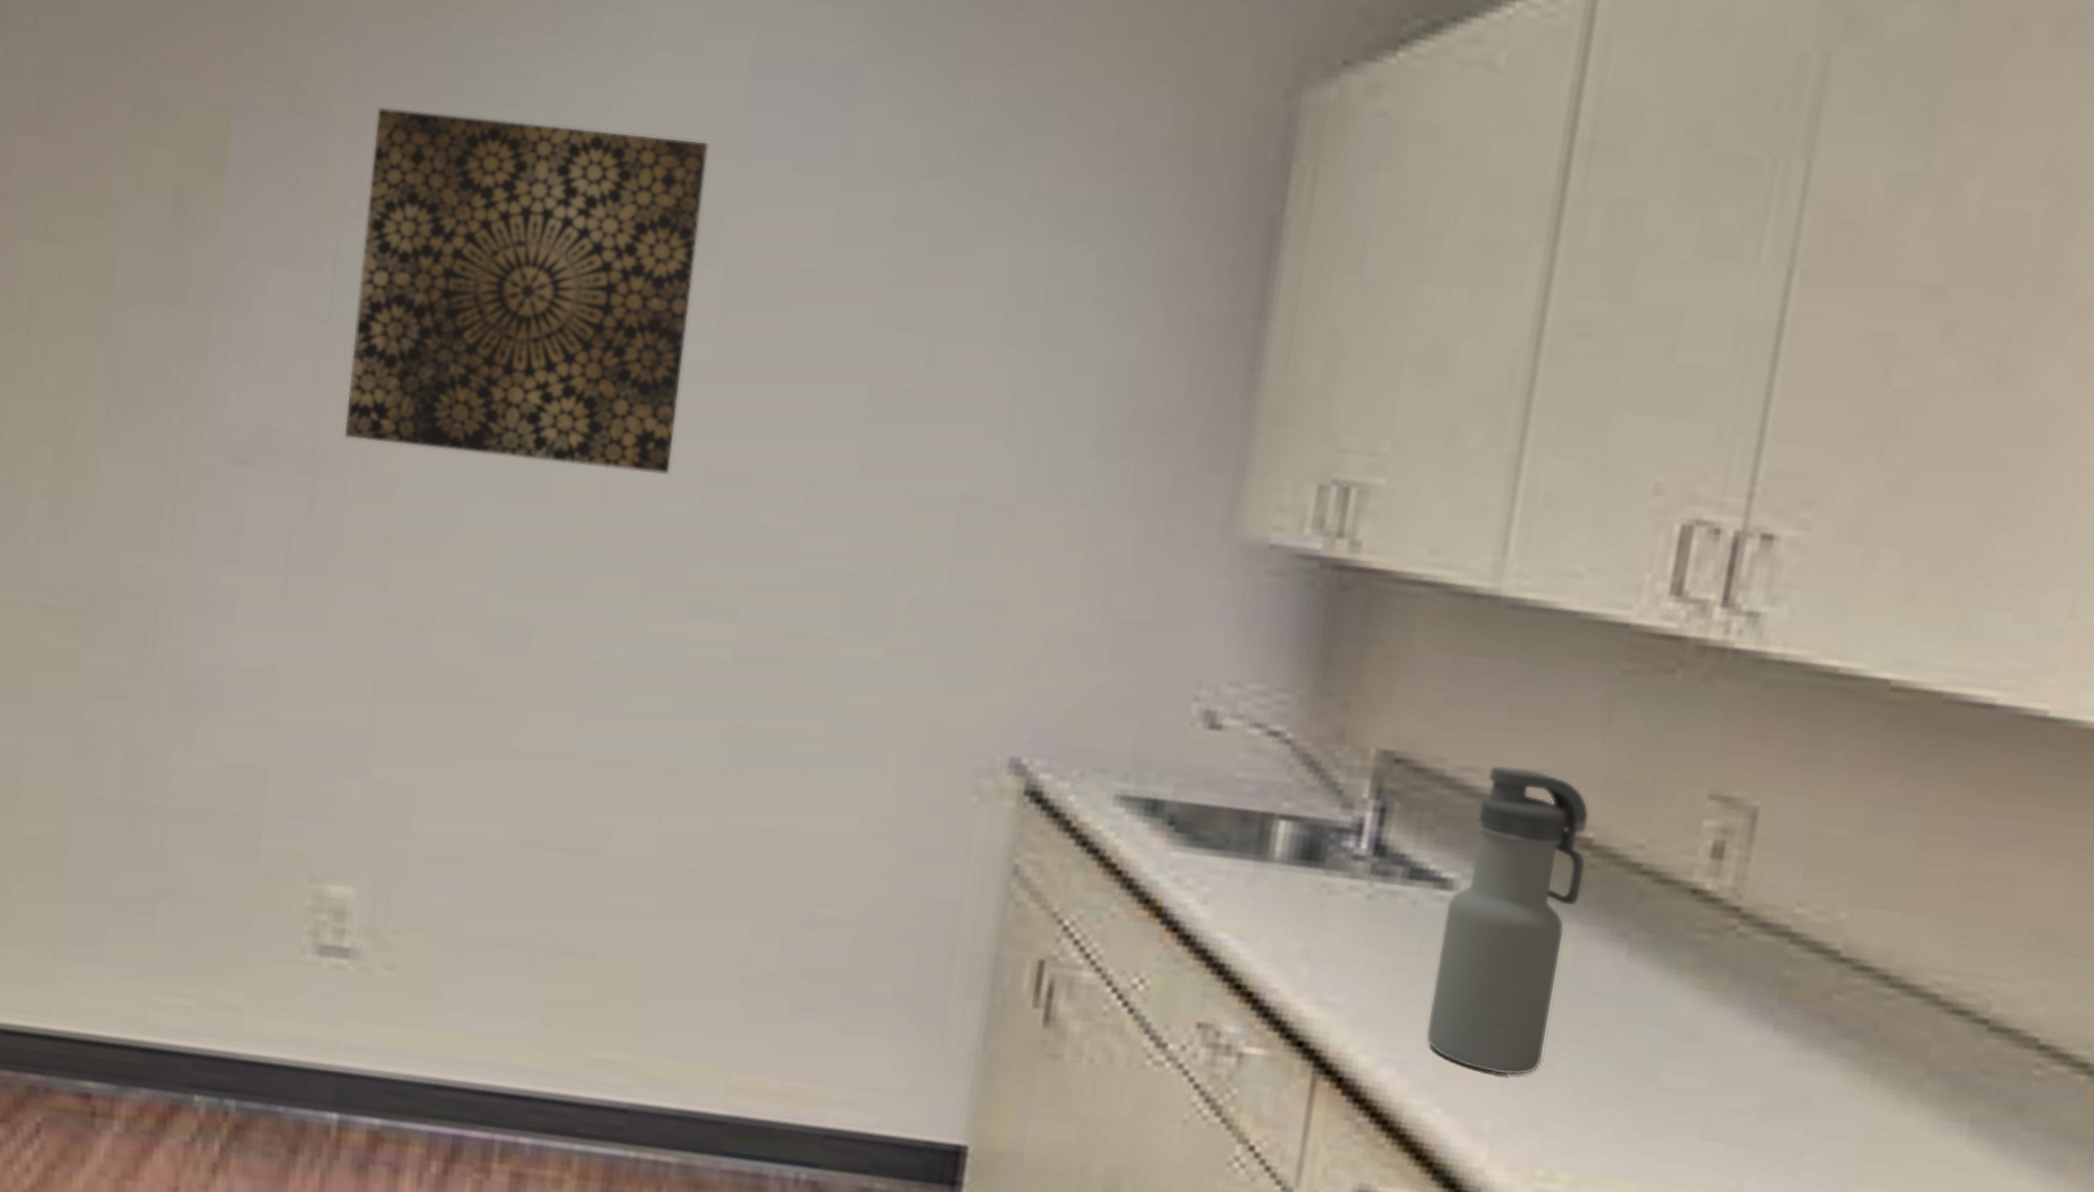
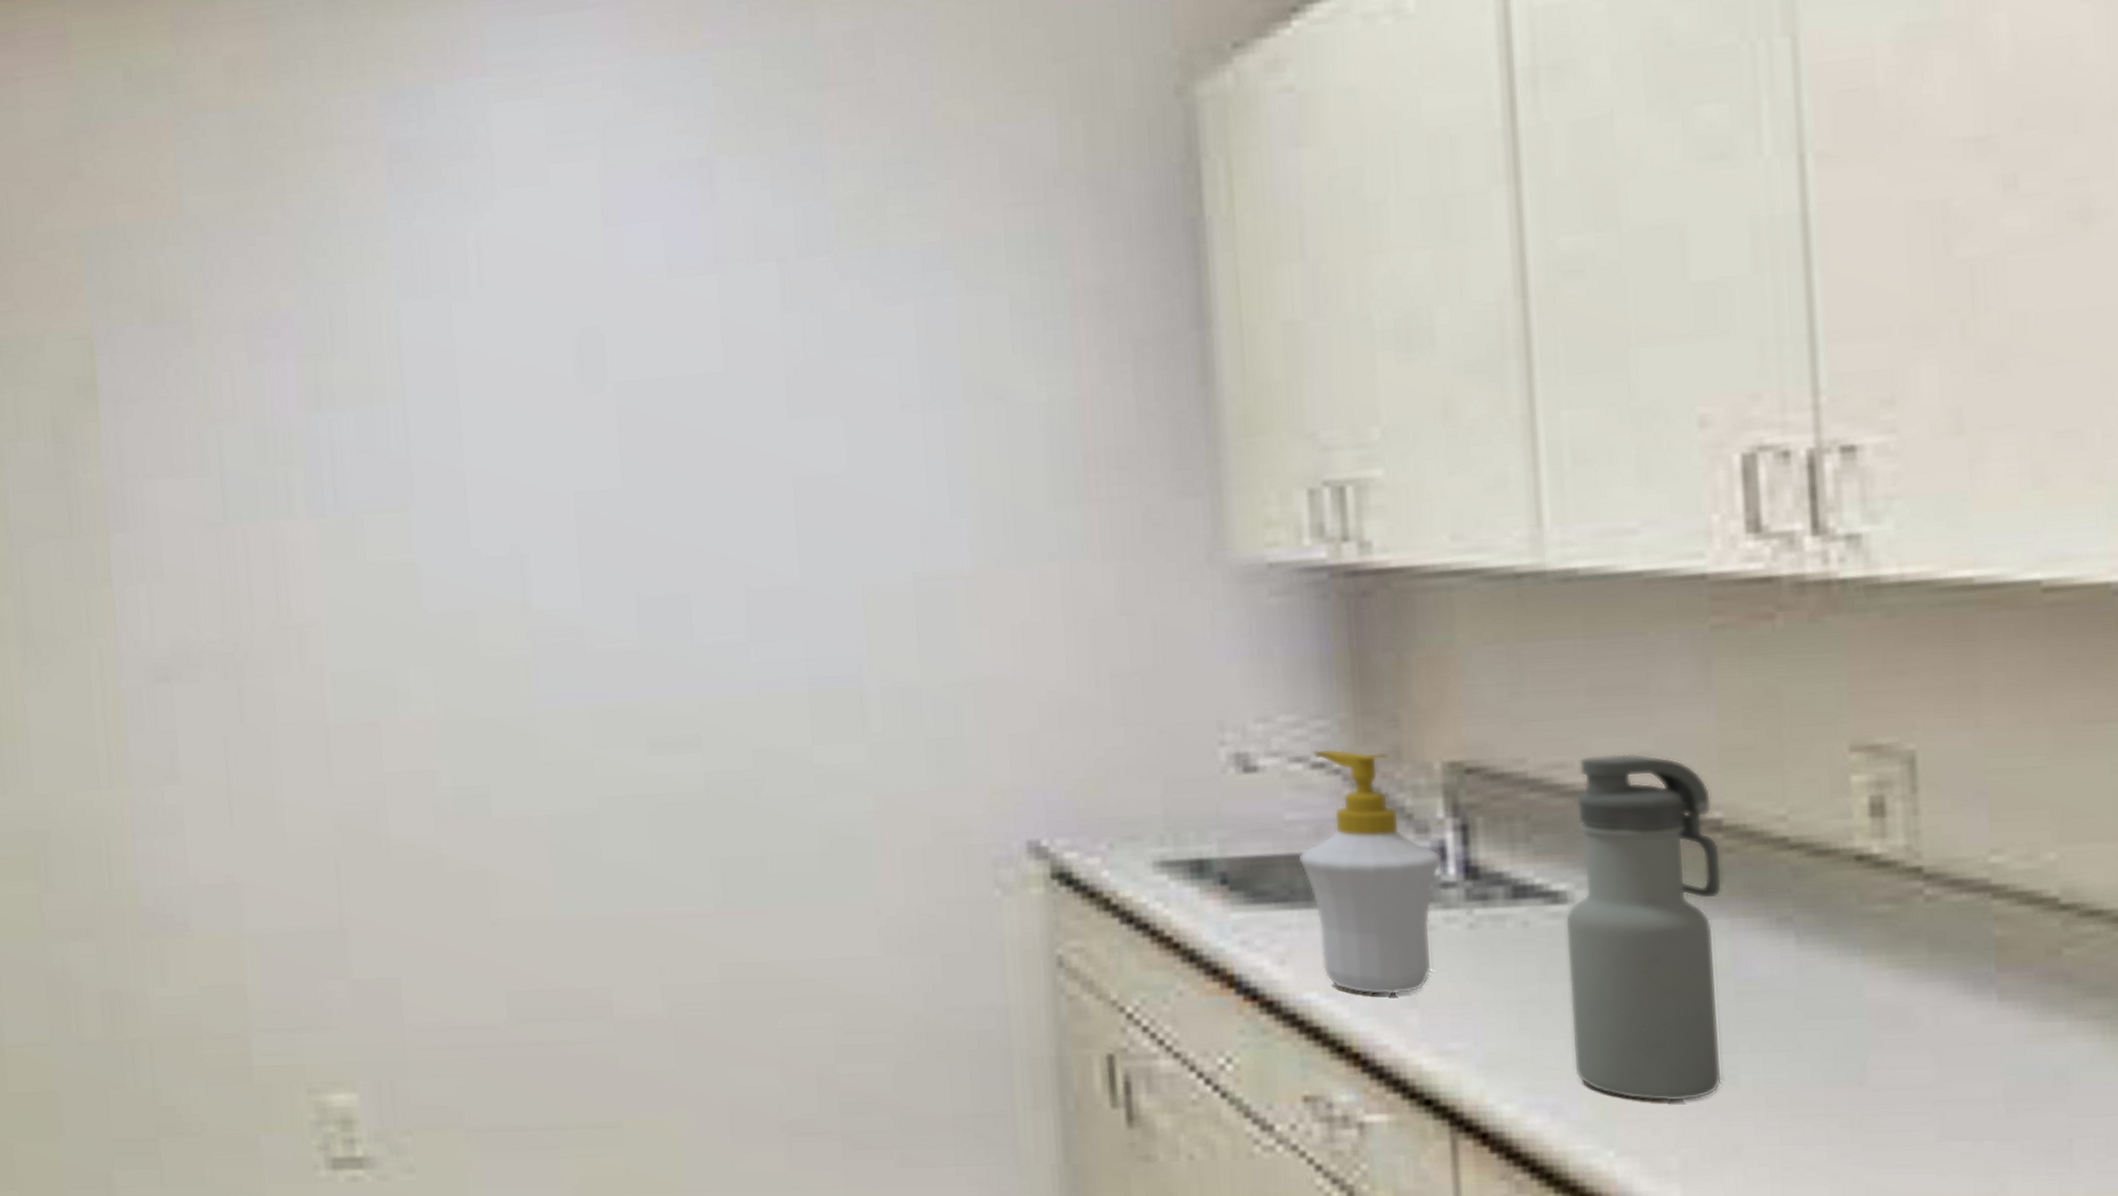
wall art: present [344,107,709,475] -> none [234,267,601,637]
soap bottle: none [1238,719,1359,947] -> present [1298,748,1443,995]

